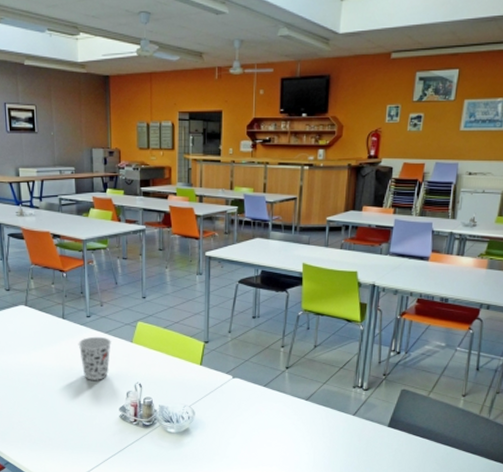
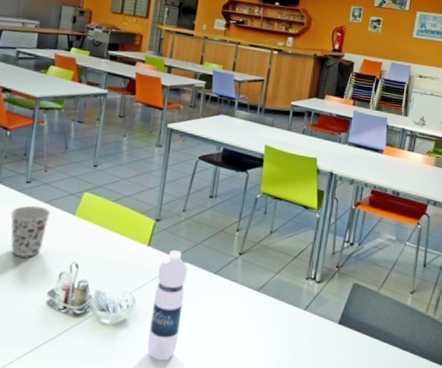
water bottle: none [209,367,239,462] -> present [147,249,188,361]

